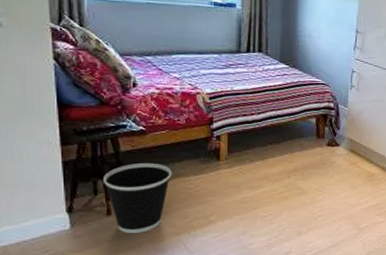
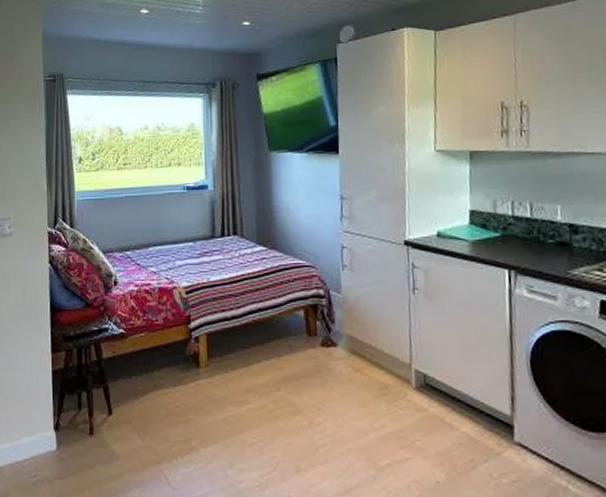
wastebasket: present [103,162,172,234] -> none [87,371,151,460]

